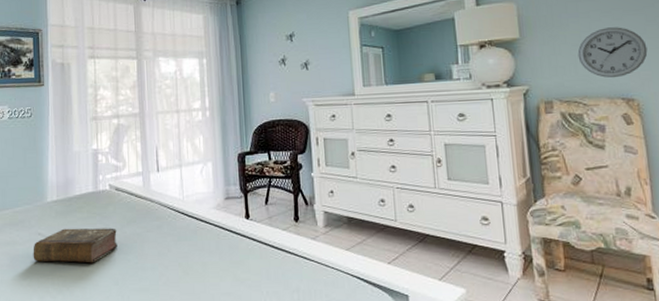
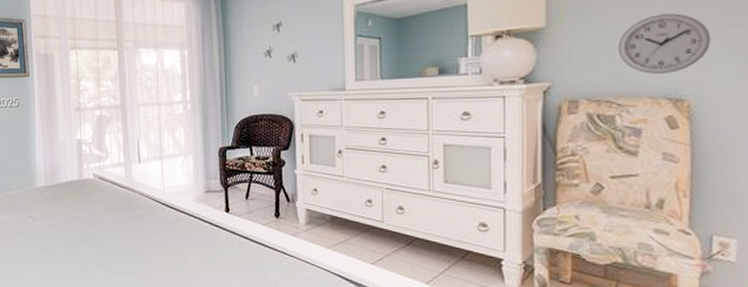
book: present [33,228,117,263] -> none [25,213,102,246]

